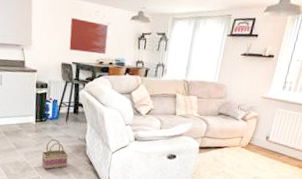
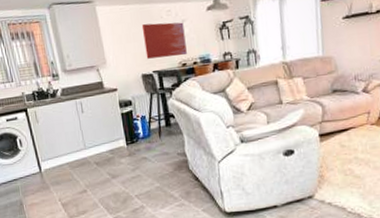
basket: present [41,139,68,170] -> none [140,159,171,196]

